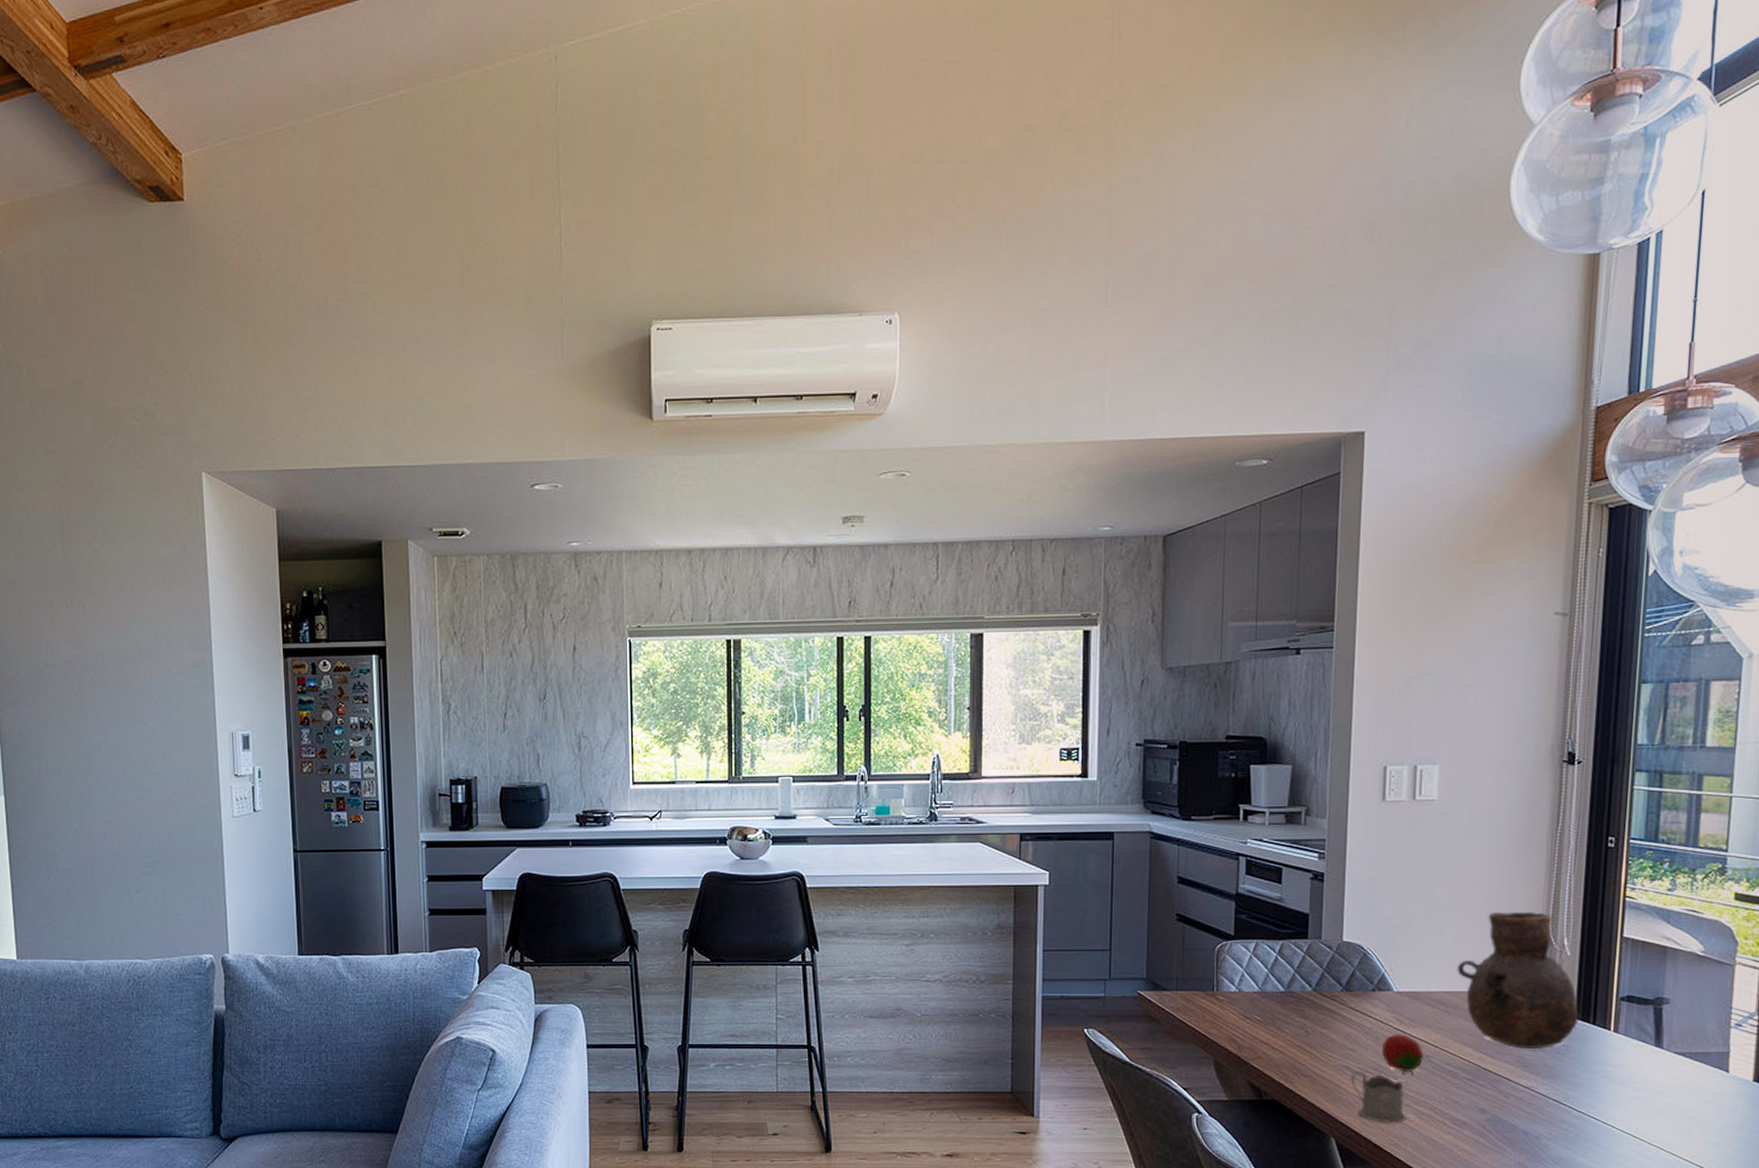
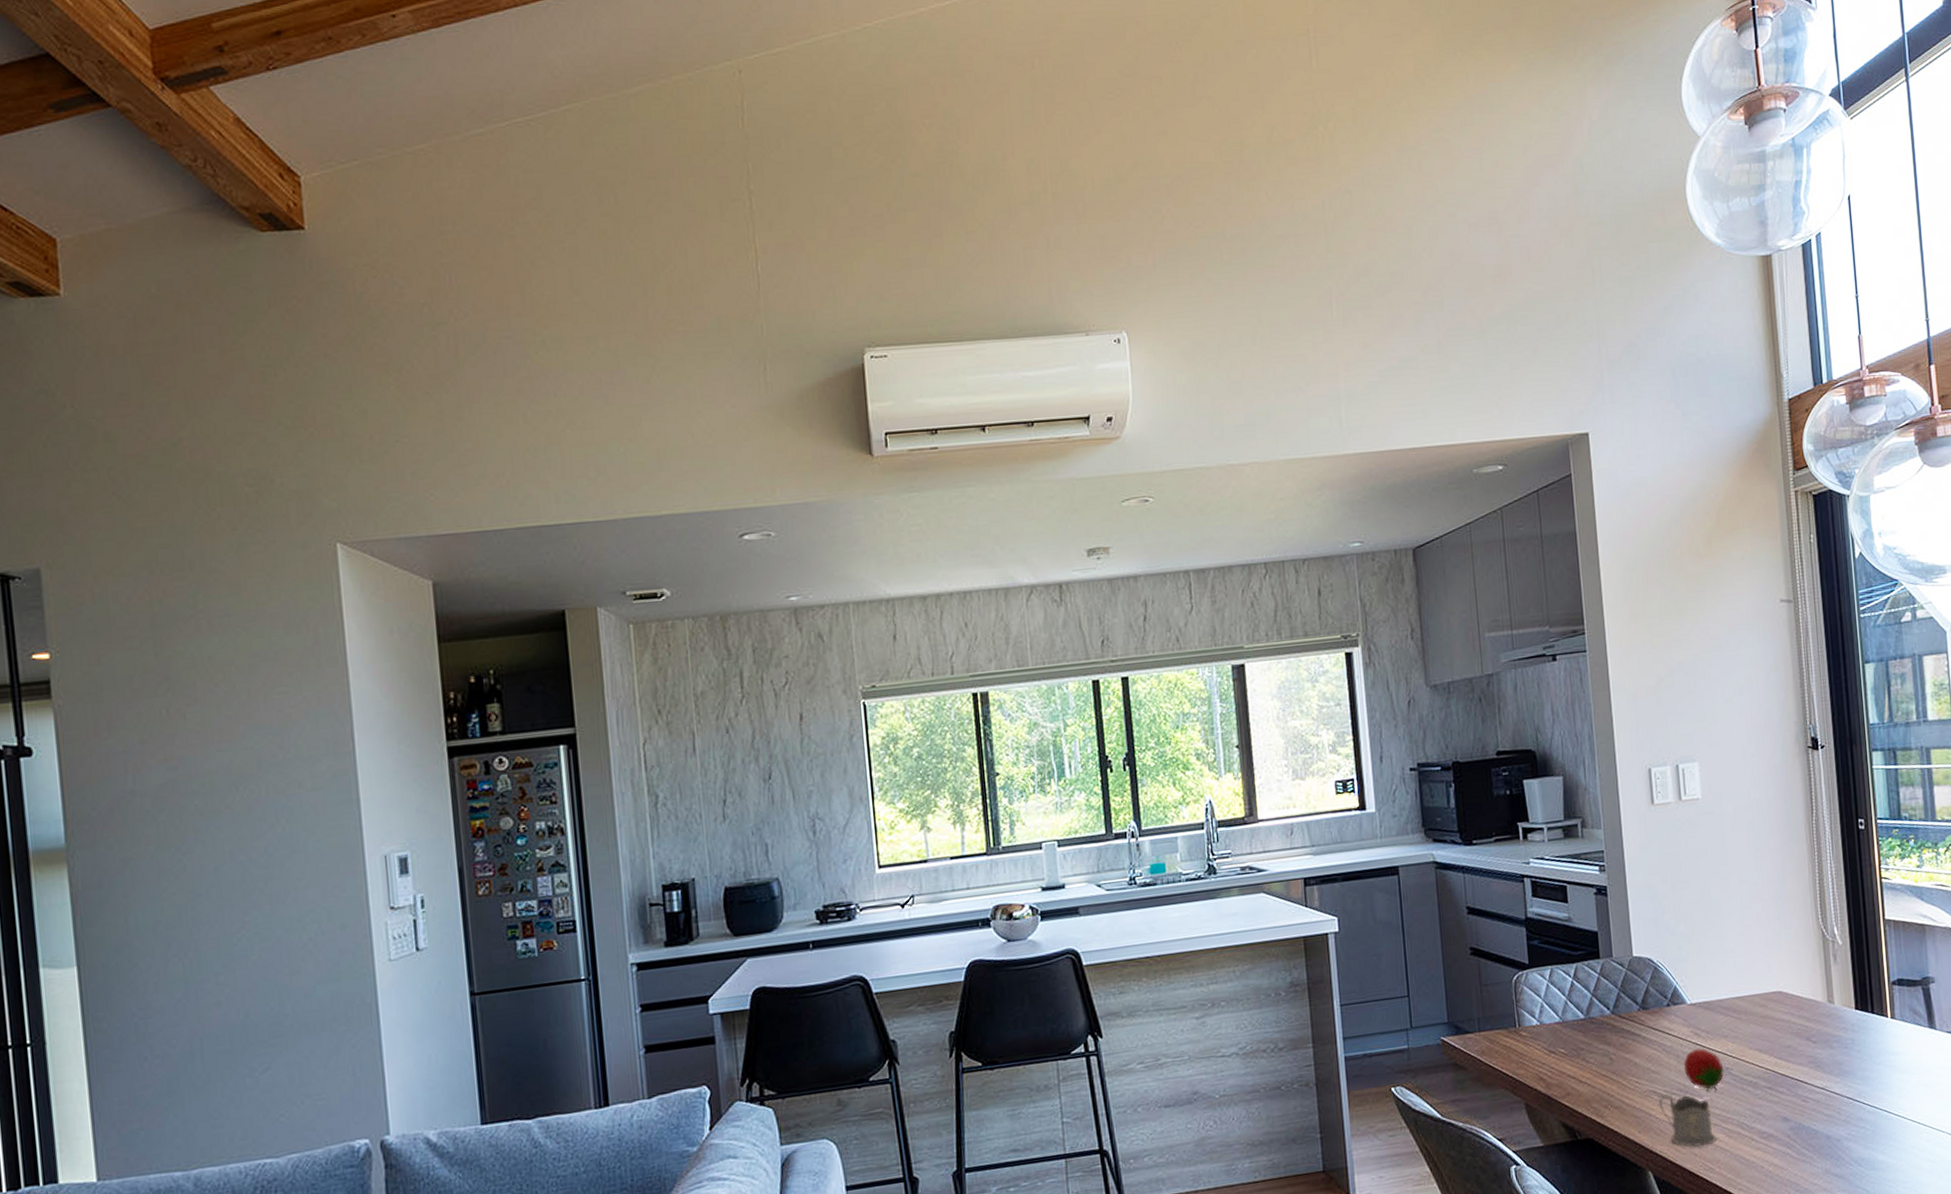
vase: present [1456,911,1580,1050] -> none [1741,904,1859,1048]

